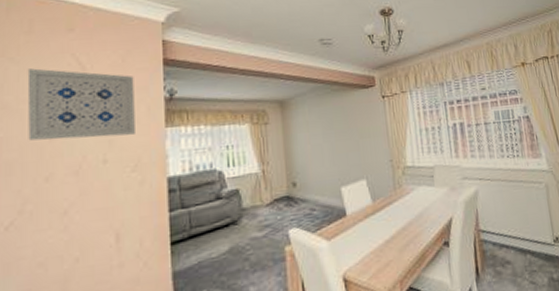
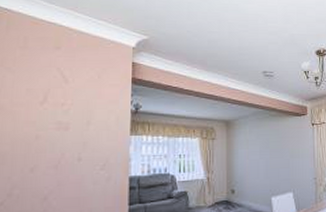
wall art: present [27,68,135,141] -> none [18,78,107,139]

